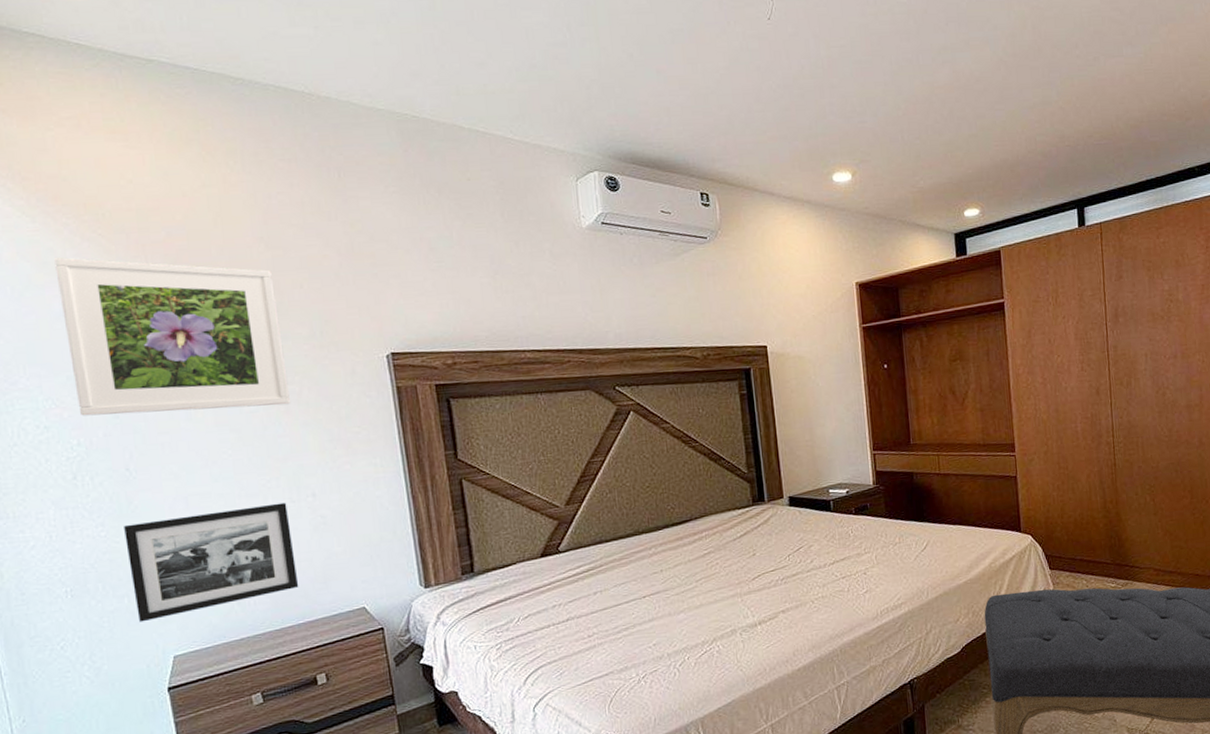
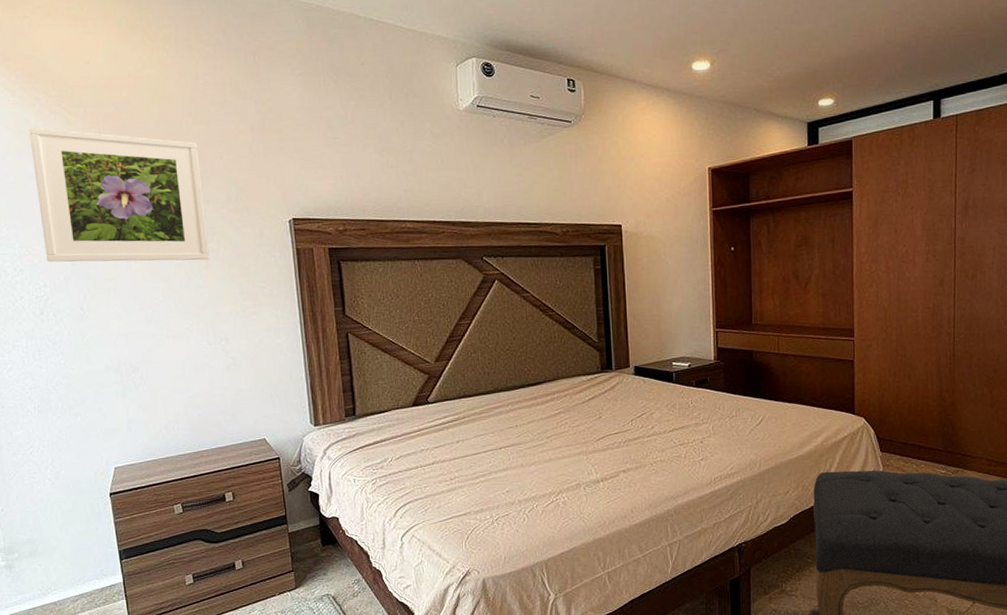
picture frame: present [124,502,299,622] -> none [78,344,213,437]

